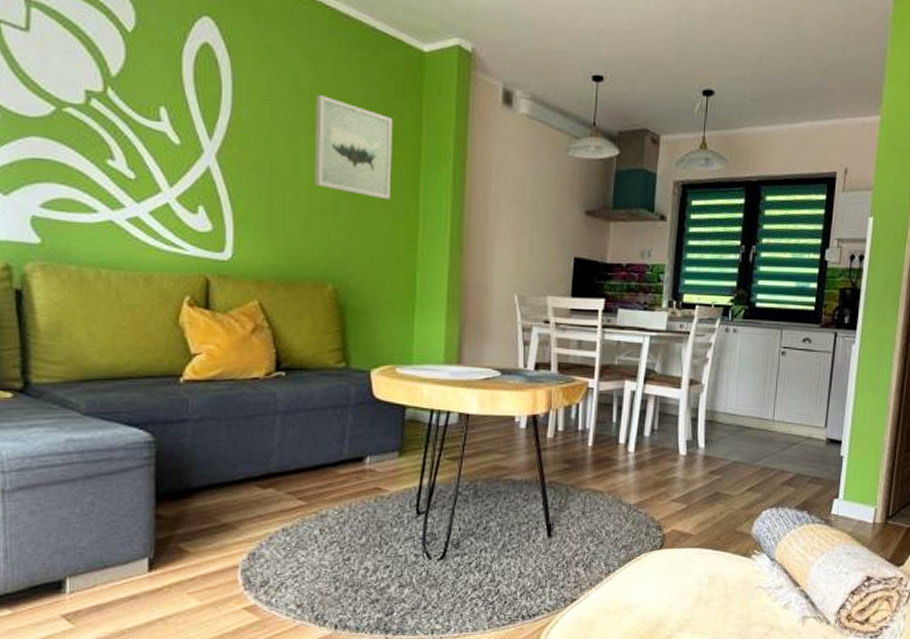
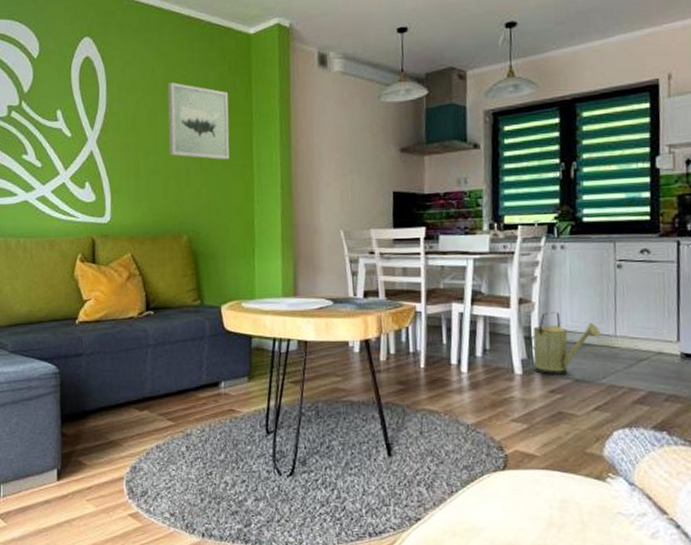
watering can: none [697,394,761,457] -> present [530,312,602,375]

